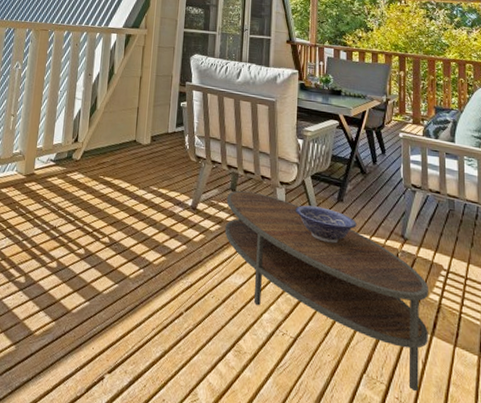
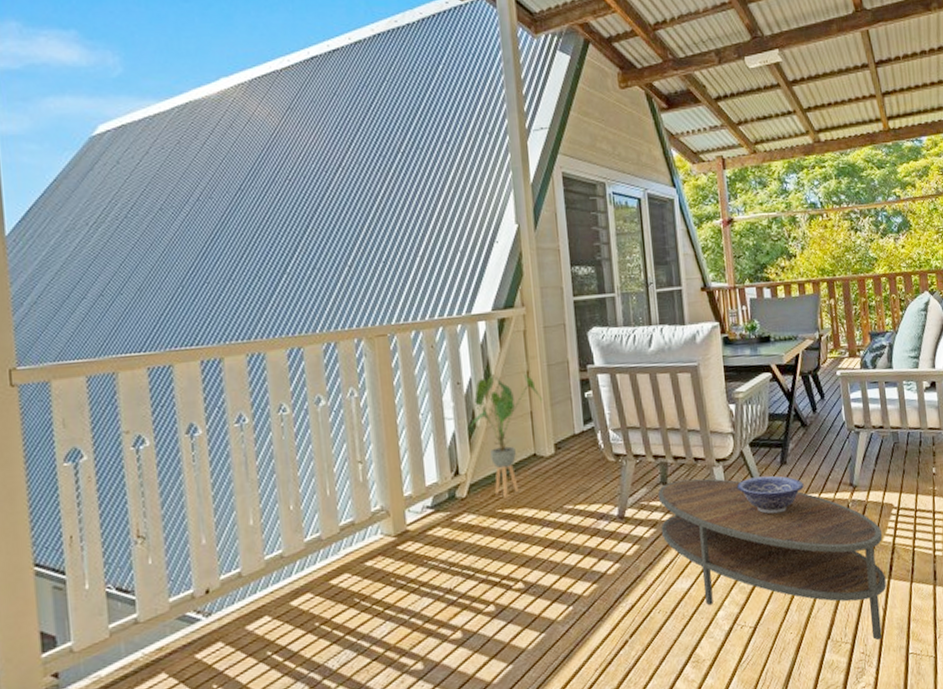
house plant: none [92,75,149,169] -> present [470,373,543,498]

